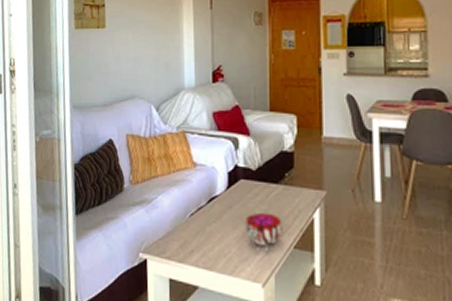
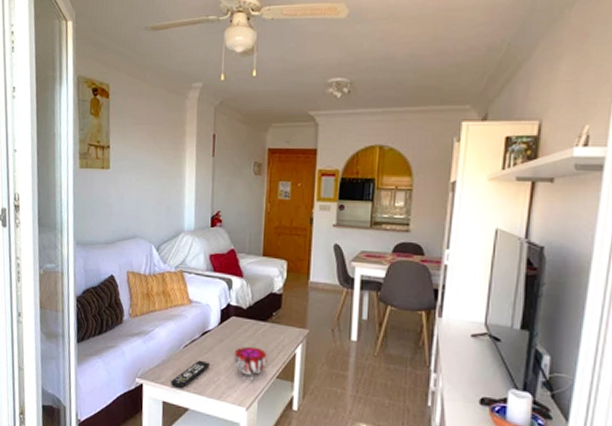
remote control: none [177,230,220,264] -> present [171,360,211,389]

